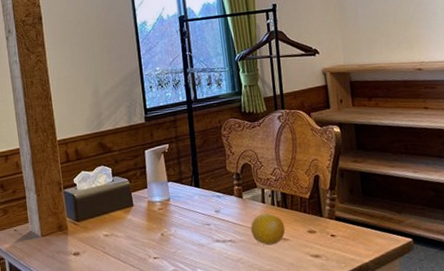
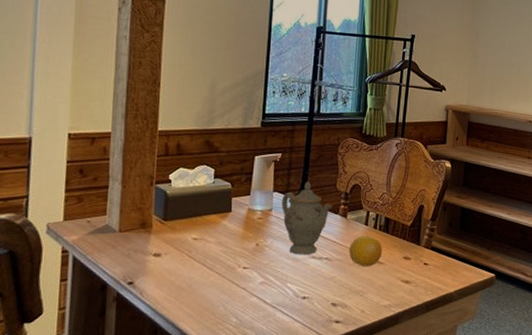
teapot: none [177,167,227,240] -> present [281,181,333,255]

